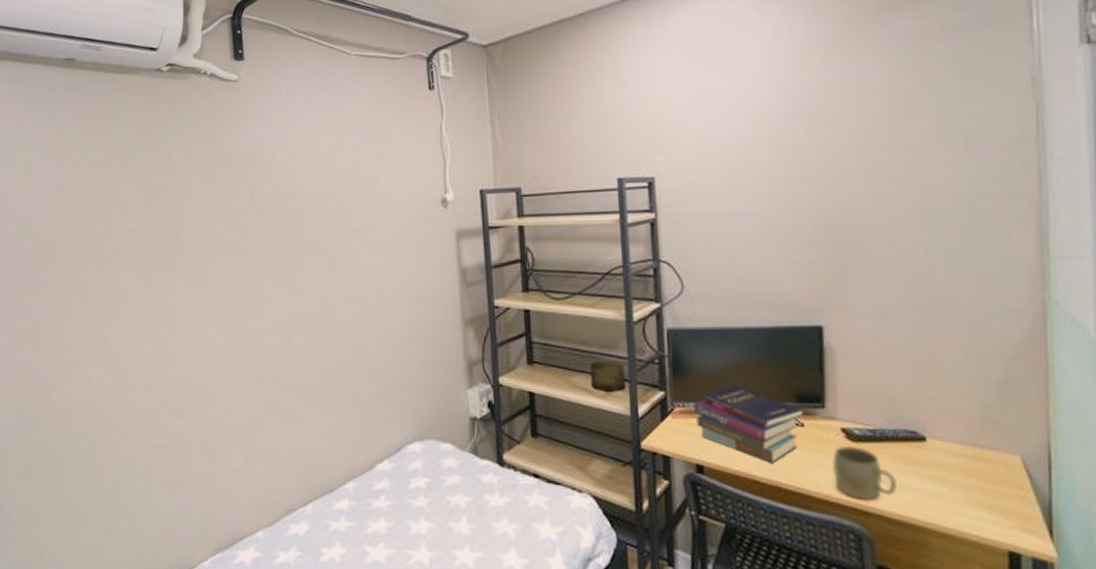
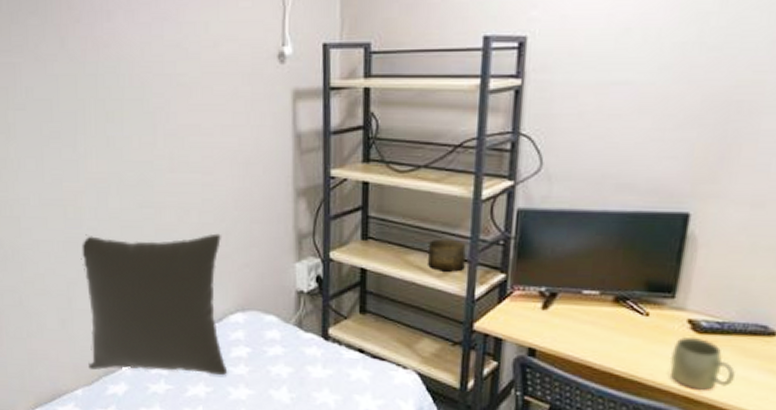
pillow: none [264,364,408,510] -> present [81,233,228,375]
books: present [694,385,803,464] -> none [535,271,651,351]

